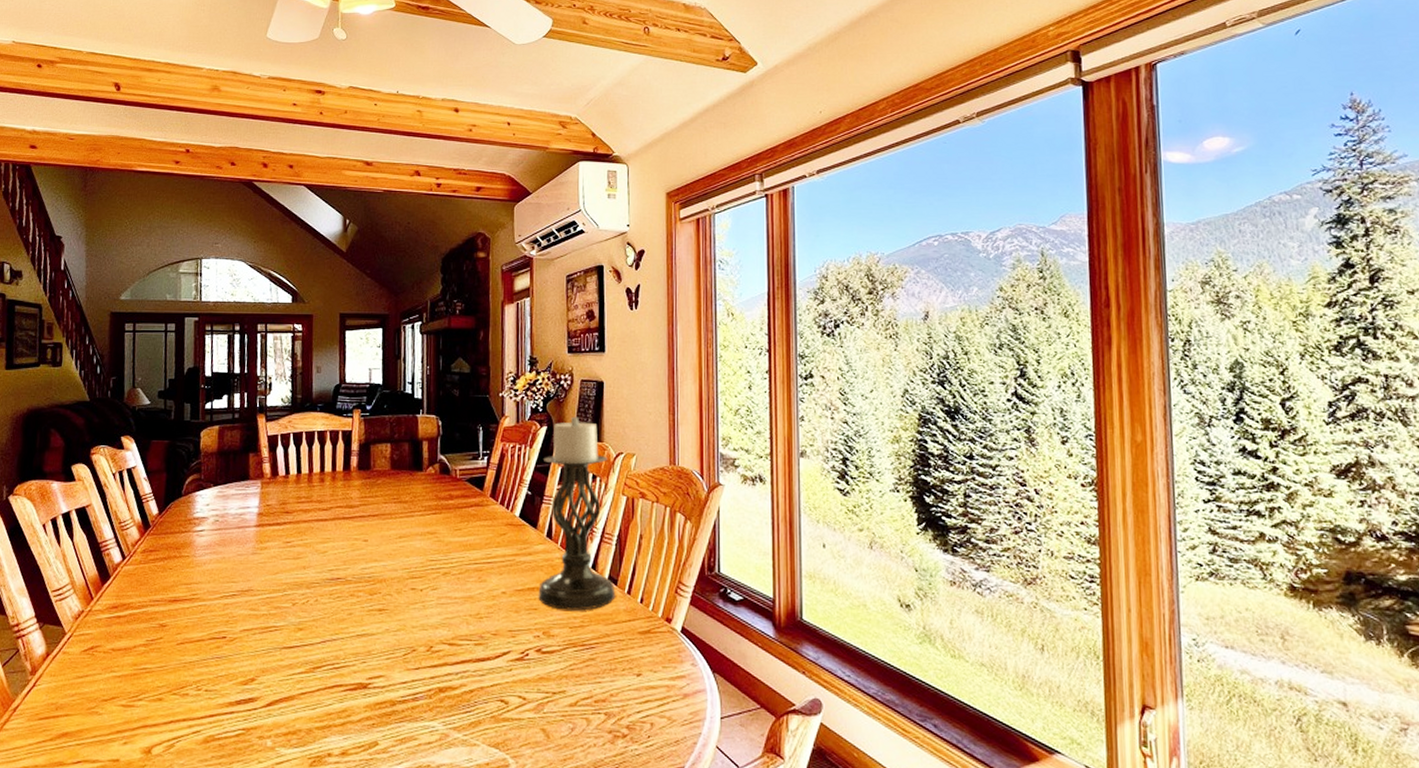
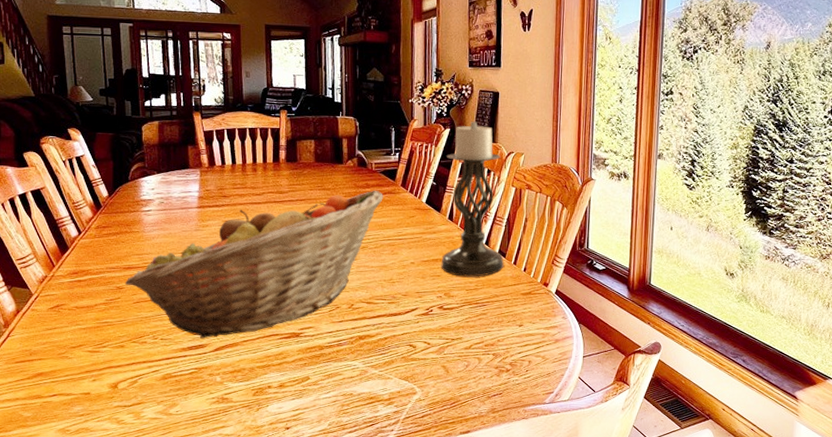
fruit basket: none [168,502,469,690] -> present [124,190,383,339]

